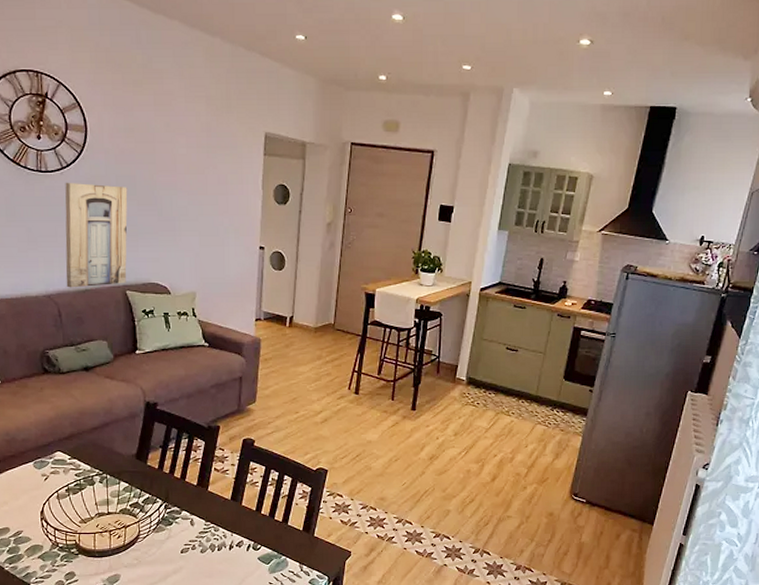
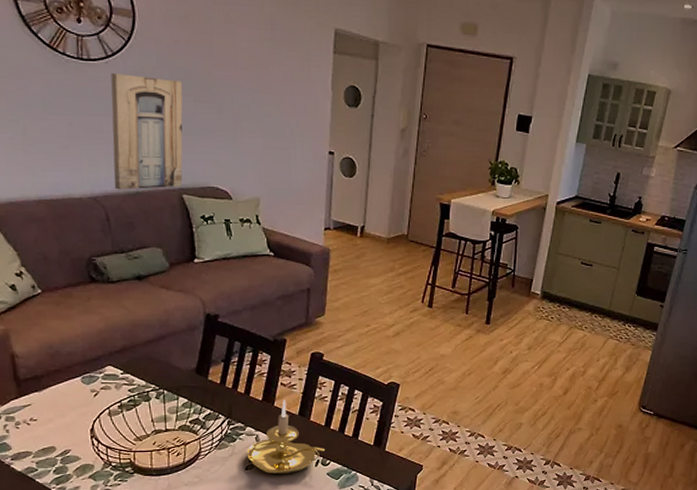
candle holder: none [182,484,257,558] -> present [247,399,326,474]

